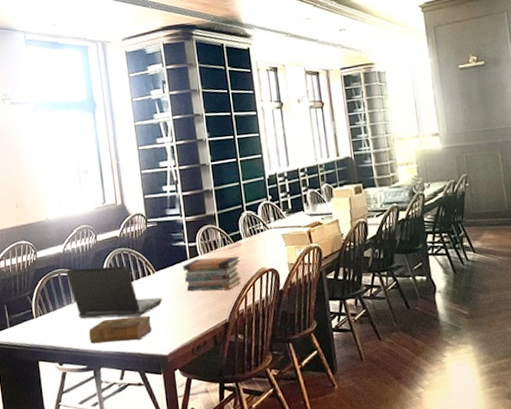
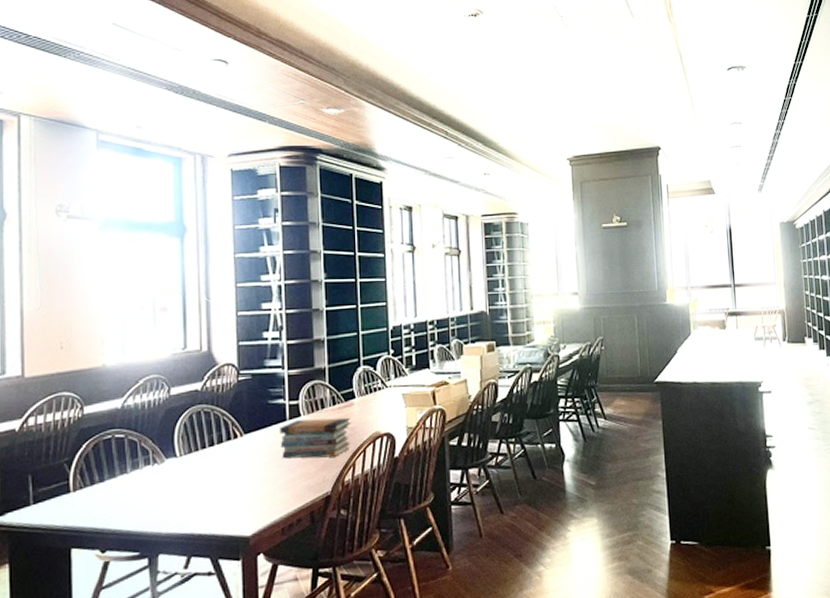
laptop computer: present [66,266,163,319] -> none [123,426,250,493]
book: present [89,315,152,344] -> none [147,488,233,524]

